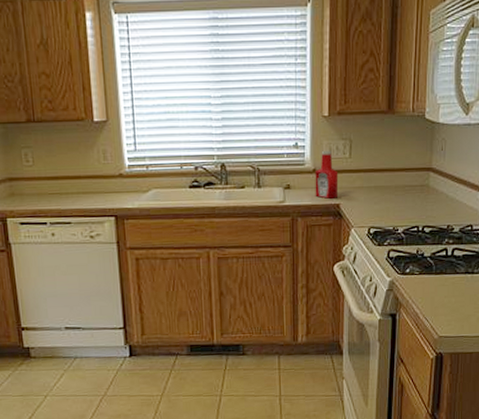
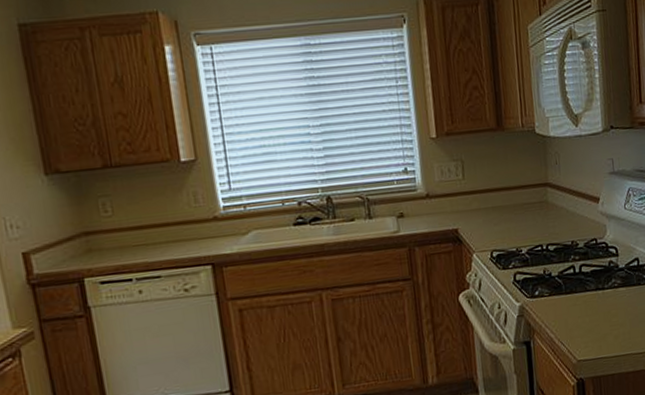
ketchup bottle: present [315,150,339,199] -> none [428,172,455,225]

